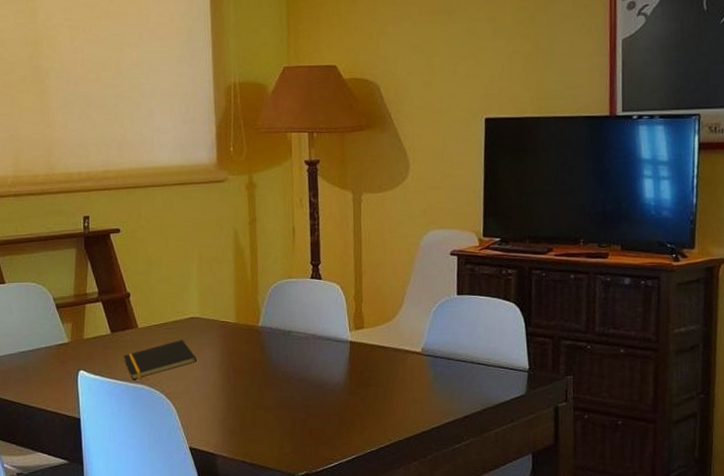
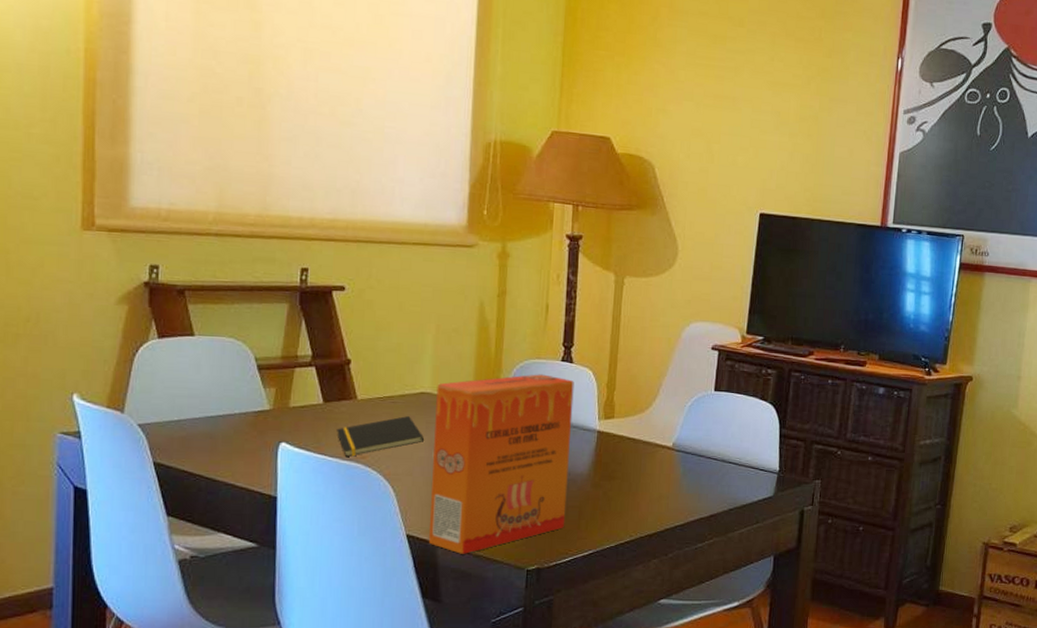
cereal box: none [204,292,328,463] -> present [428,374,574,554]

